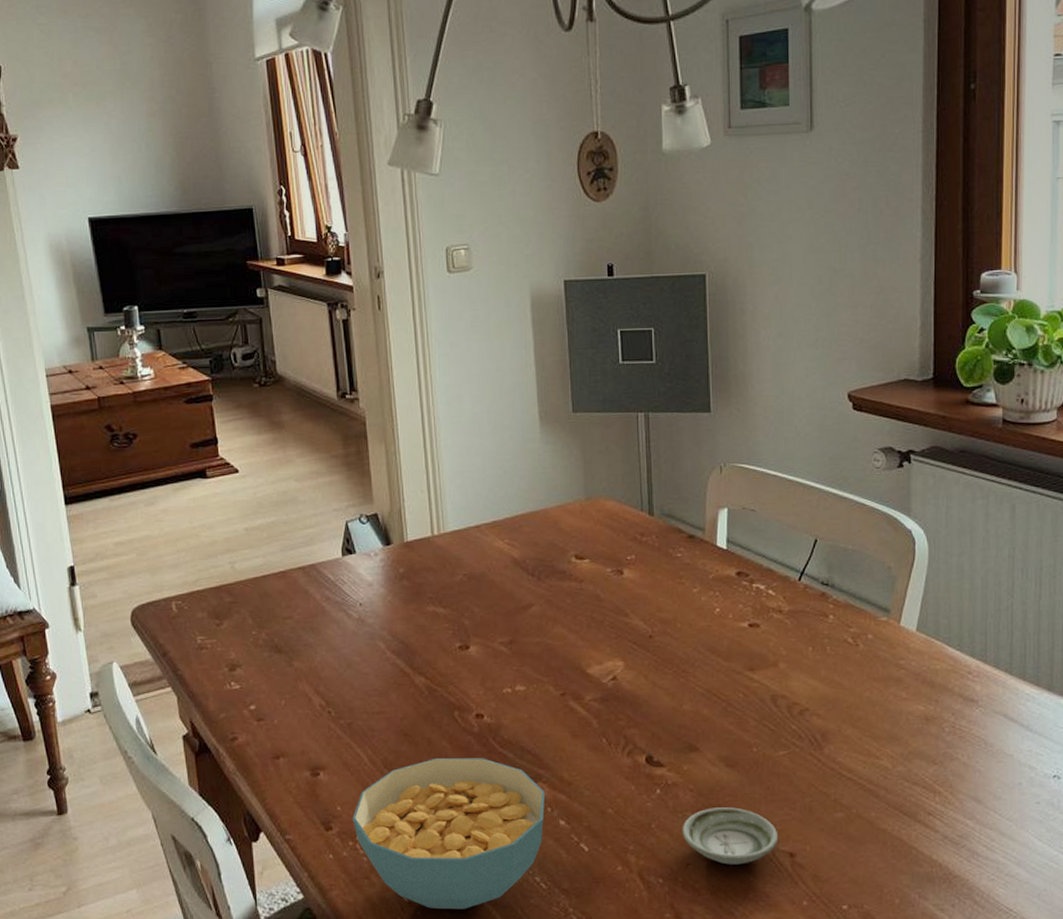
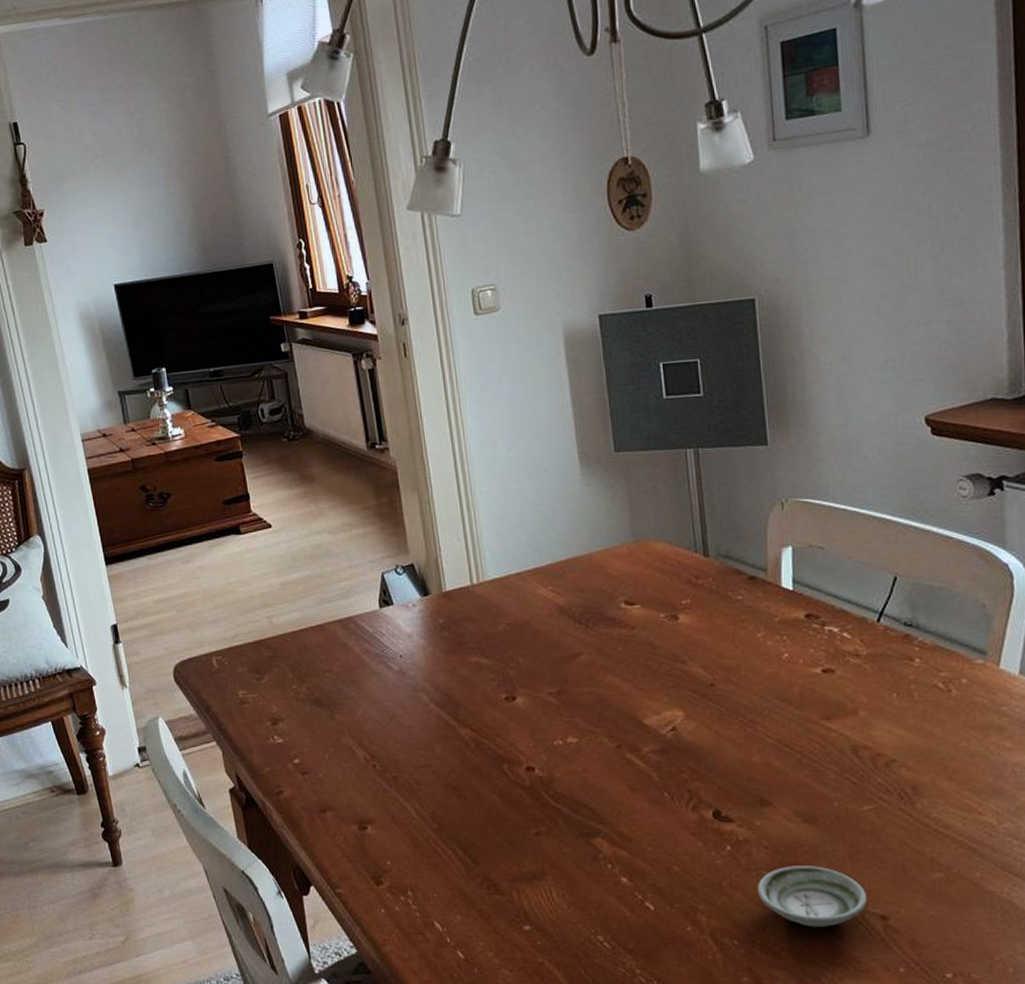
cereal bowl: present [352,758,546,910] -> none [403,812,605,968]

